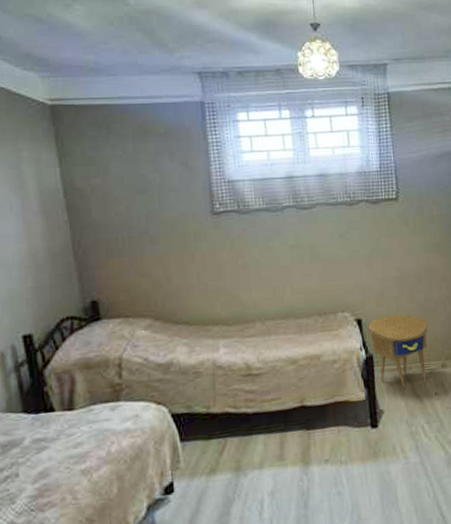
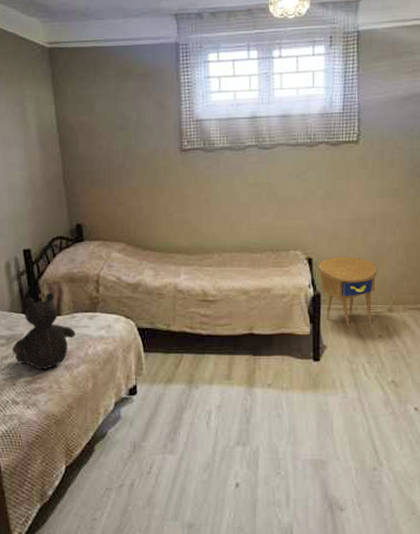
teddy bear: none [10,383,94,480] -> present [12,292,75,370]

